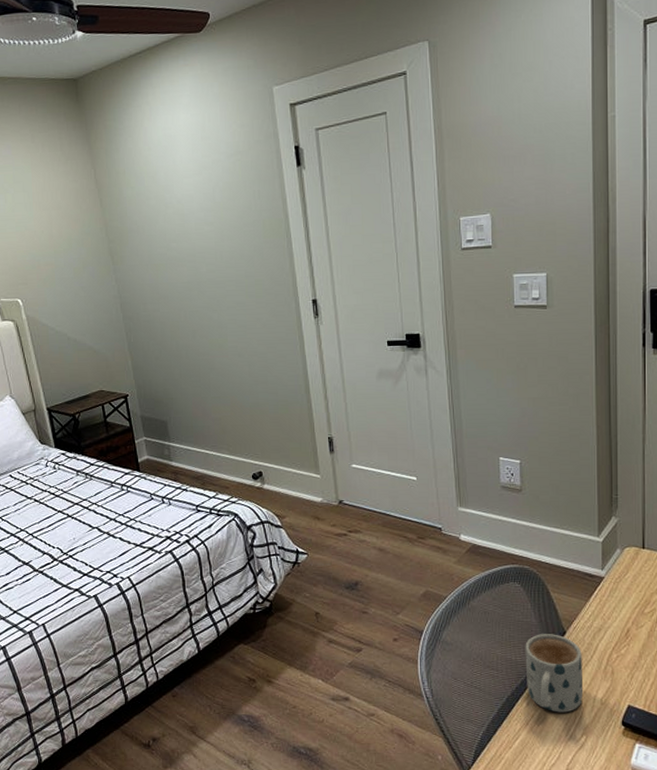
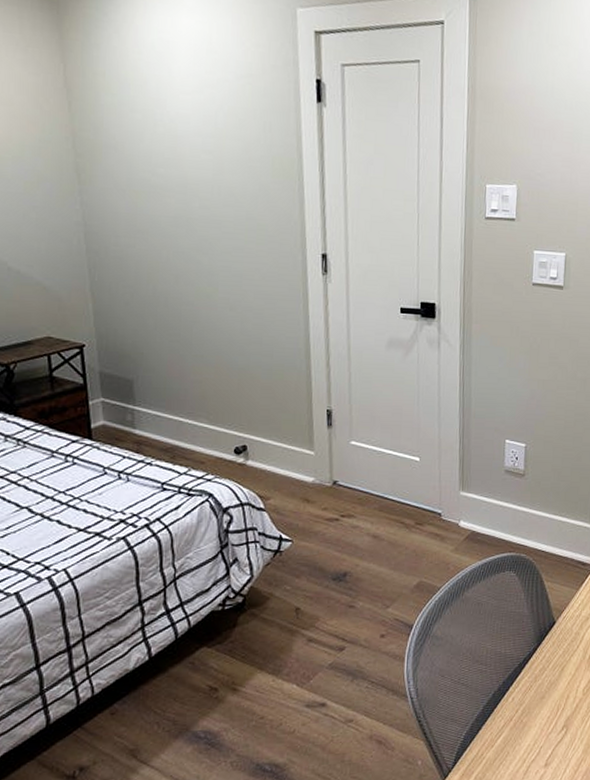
mug: present [525,634,582,713] -> none [514,624,569,706]

